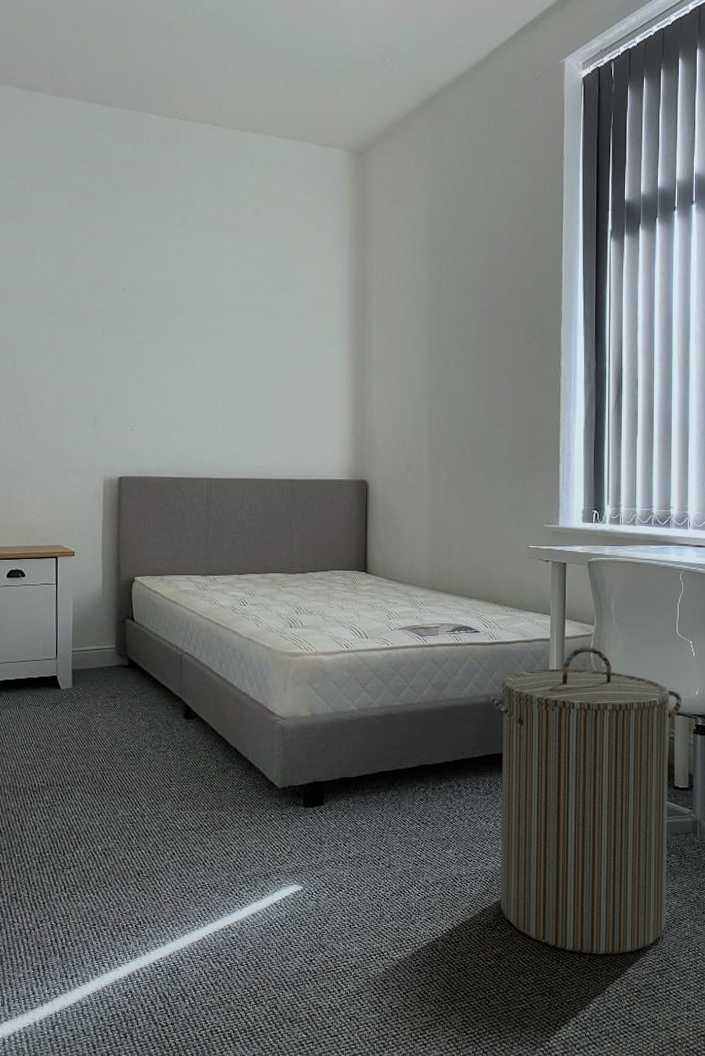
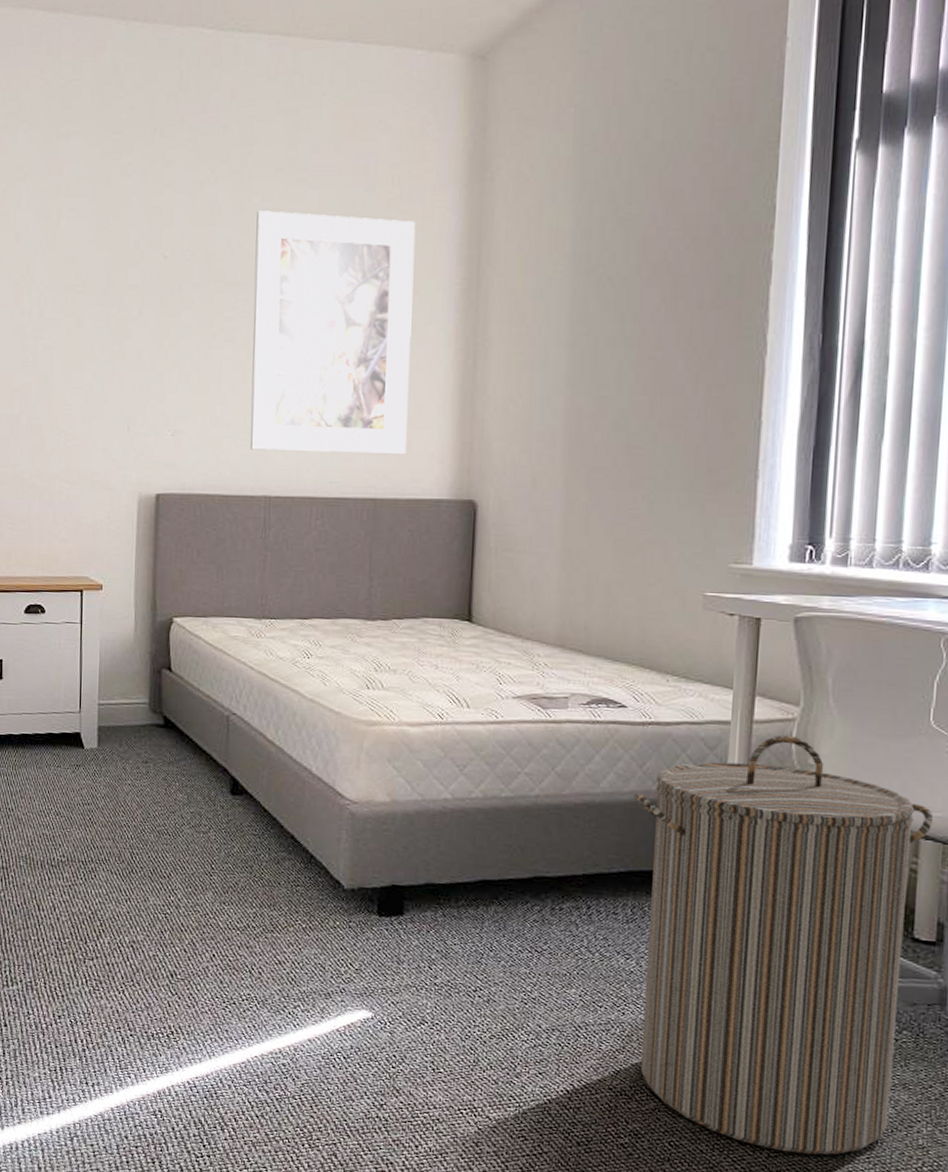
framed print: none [194,256,317,446] -> present [249,210,416,455]

